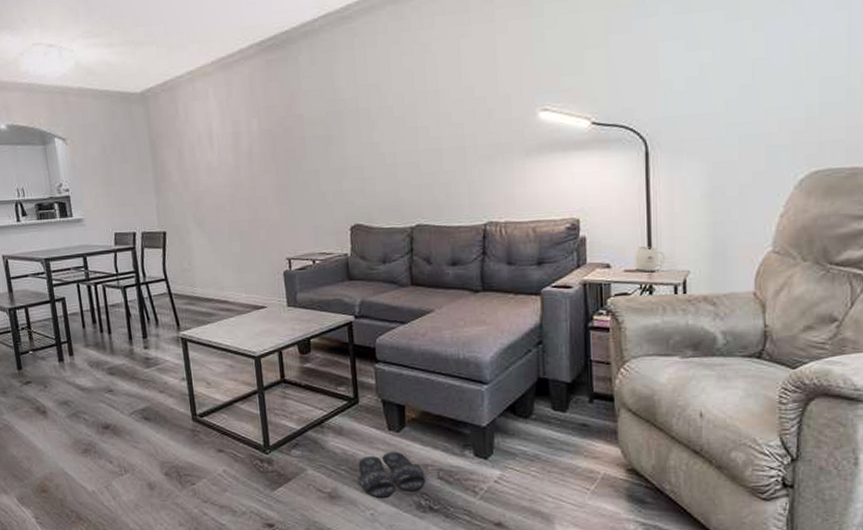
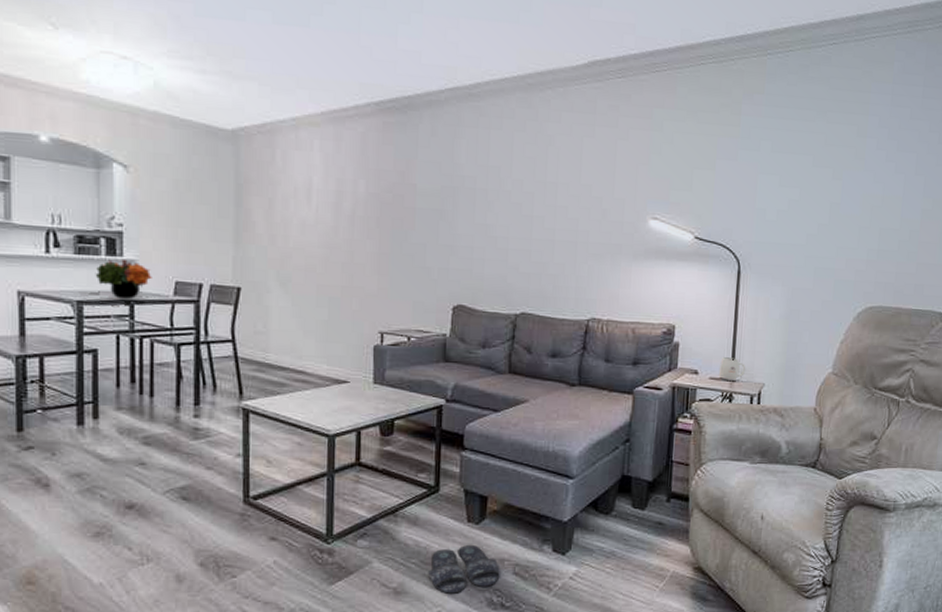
flower arrangement: none [54,219,97,254] -> present [95,259,152,300]

